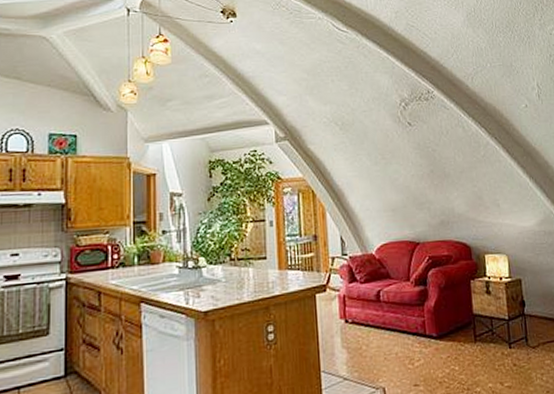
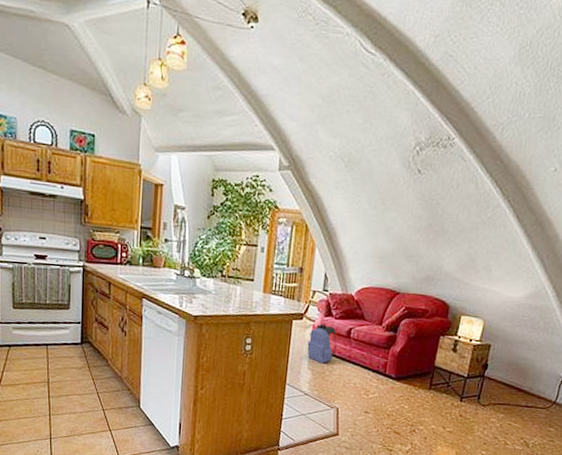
backpack: none [336,291,368,338] -> present [307,323,337,364]

